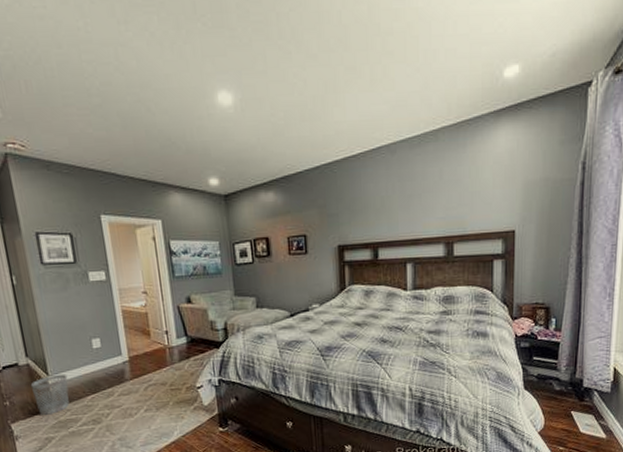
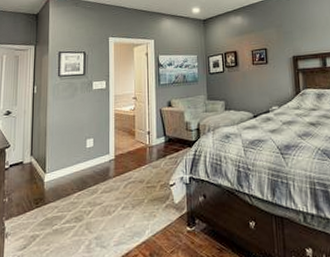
wastebasket: present [30,374,70,415] -> none [29,171,61,212]

